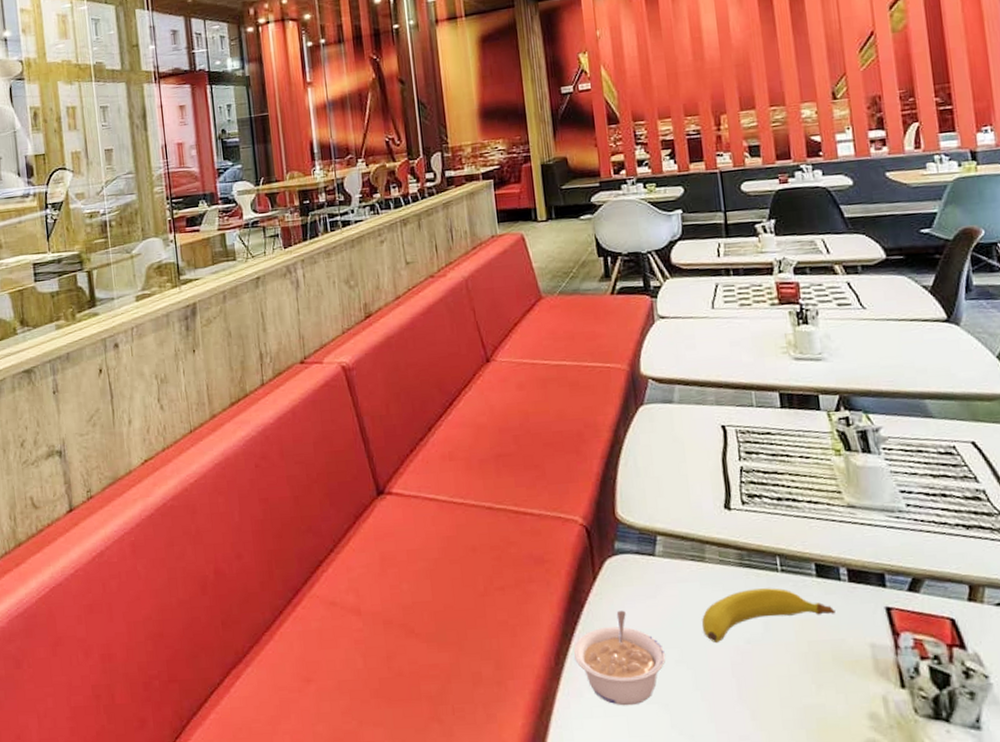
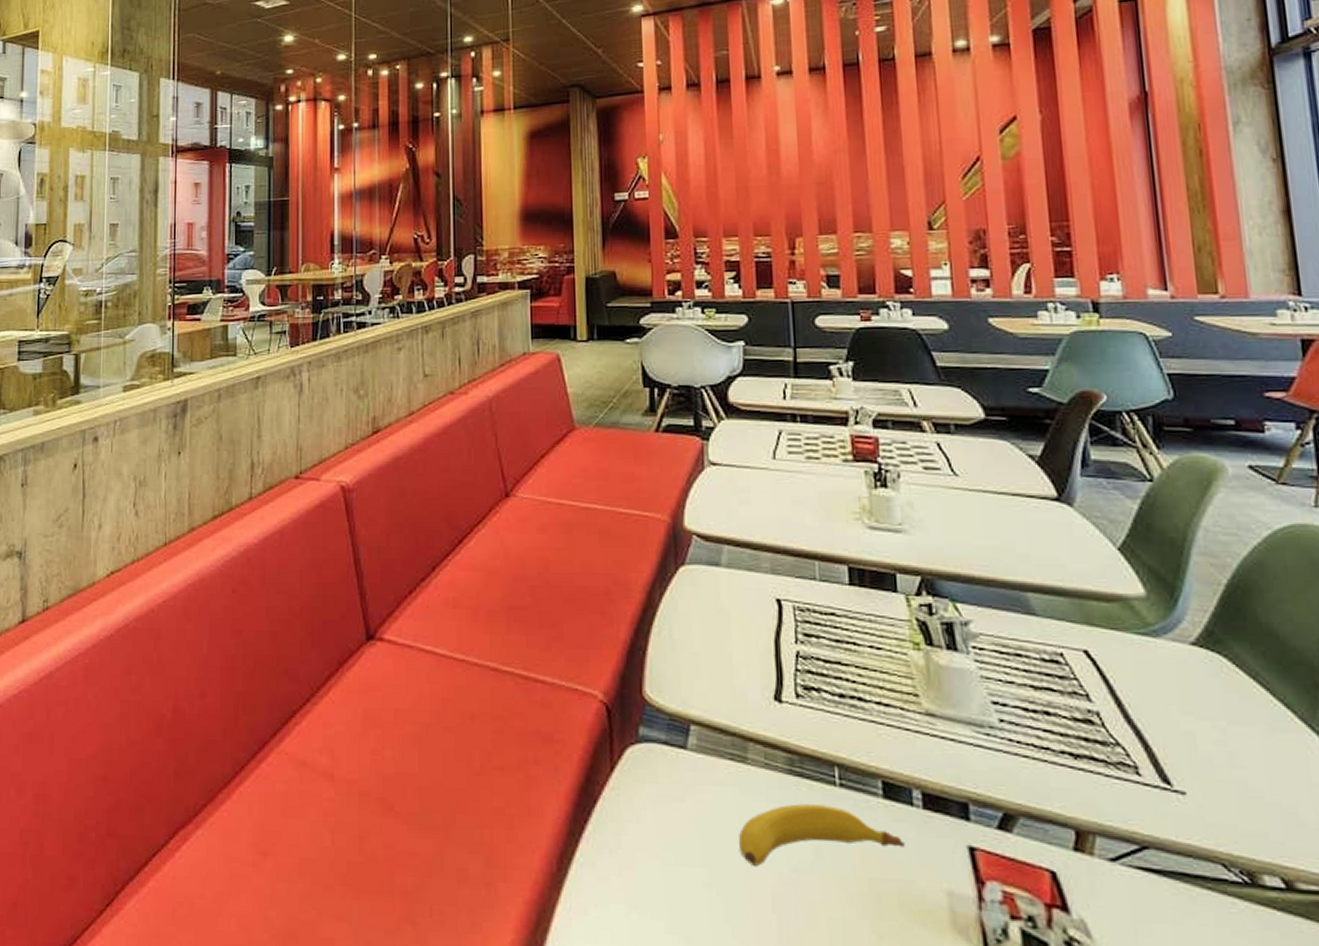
legume: present [573,610,666,706] -> none [580,812,692,934]

